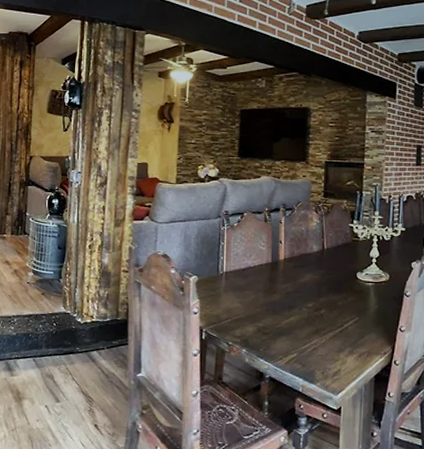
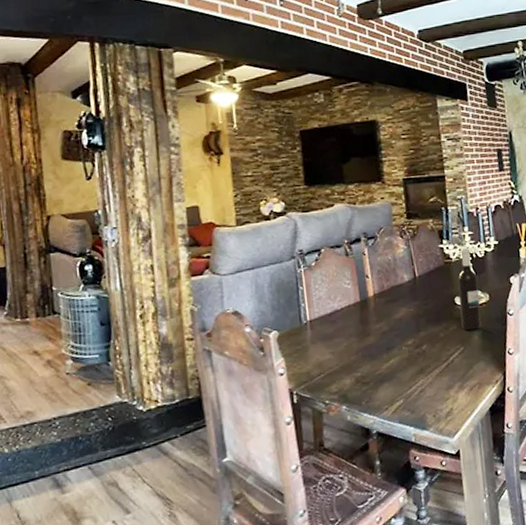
wine bottle: none [360,231,381,304] -> present [457,248,482,331]

